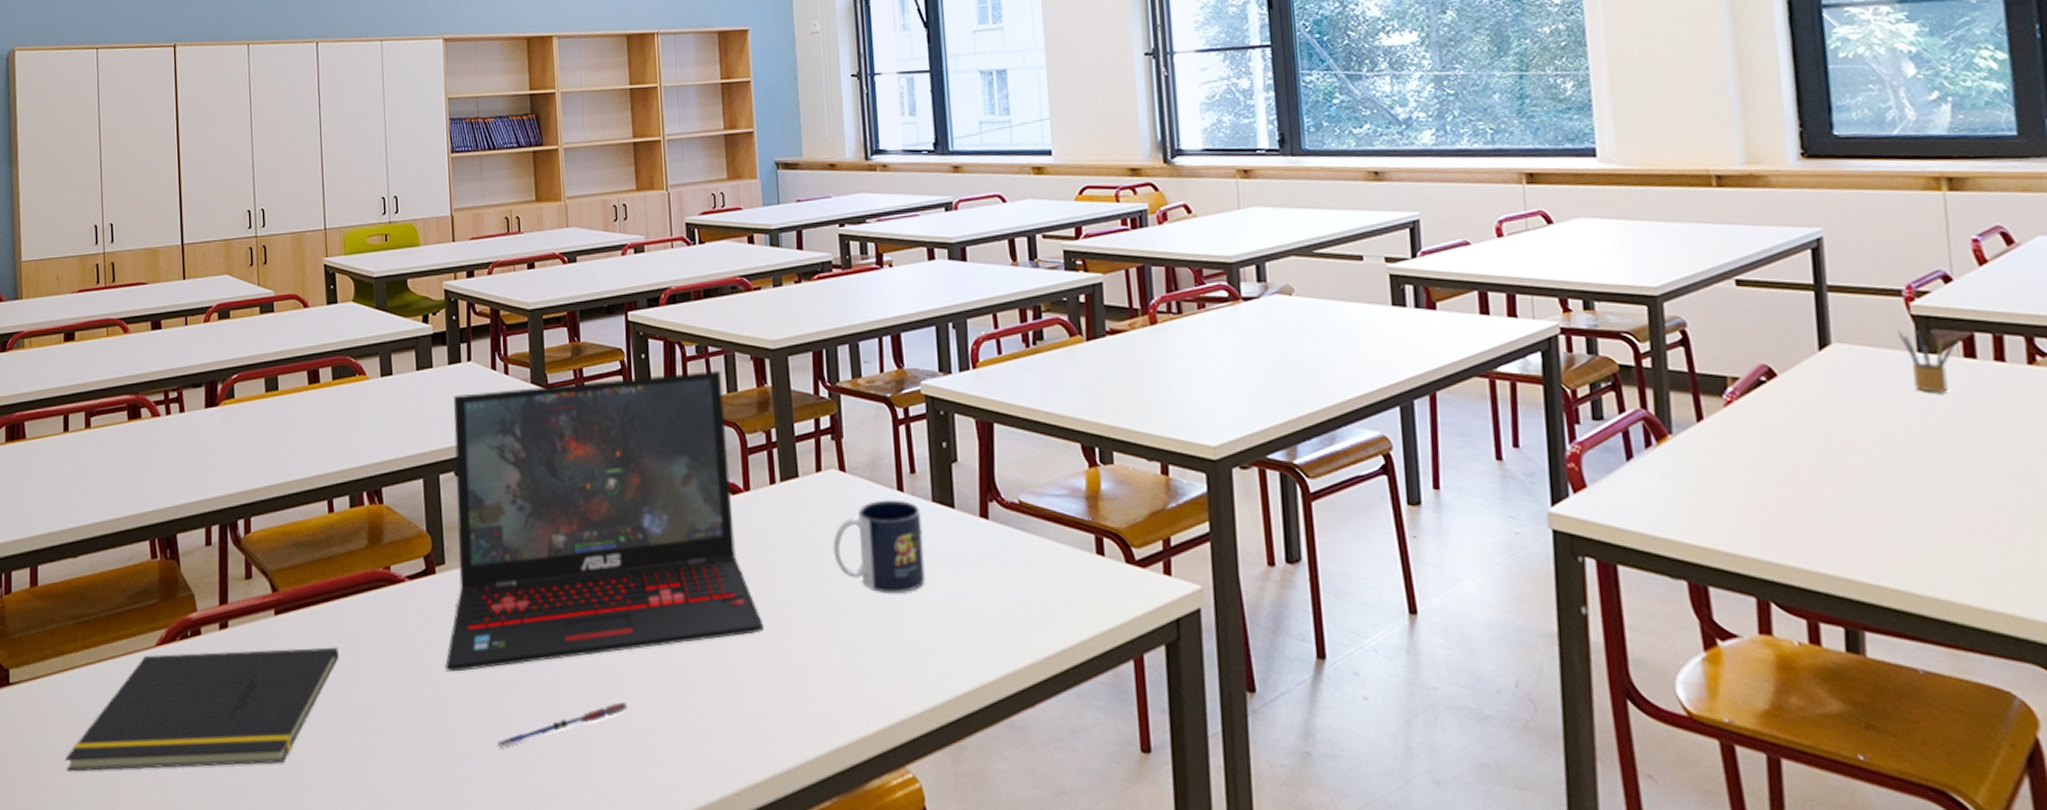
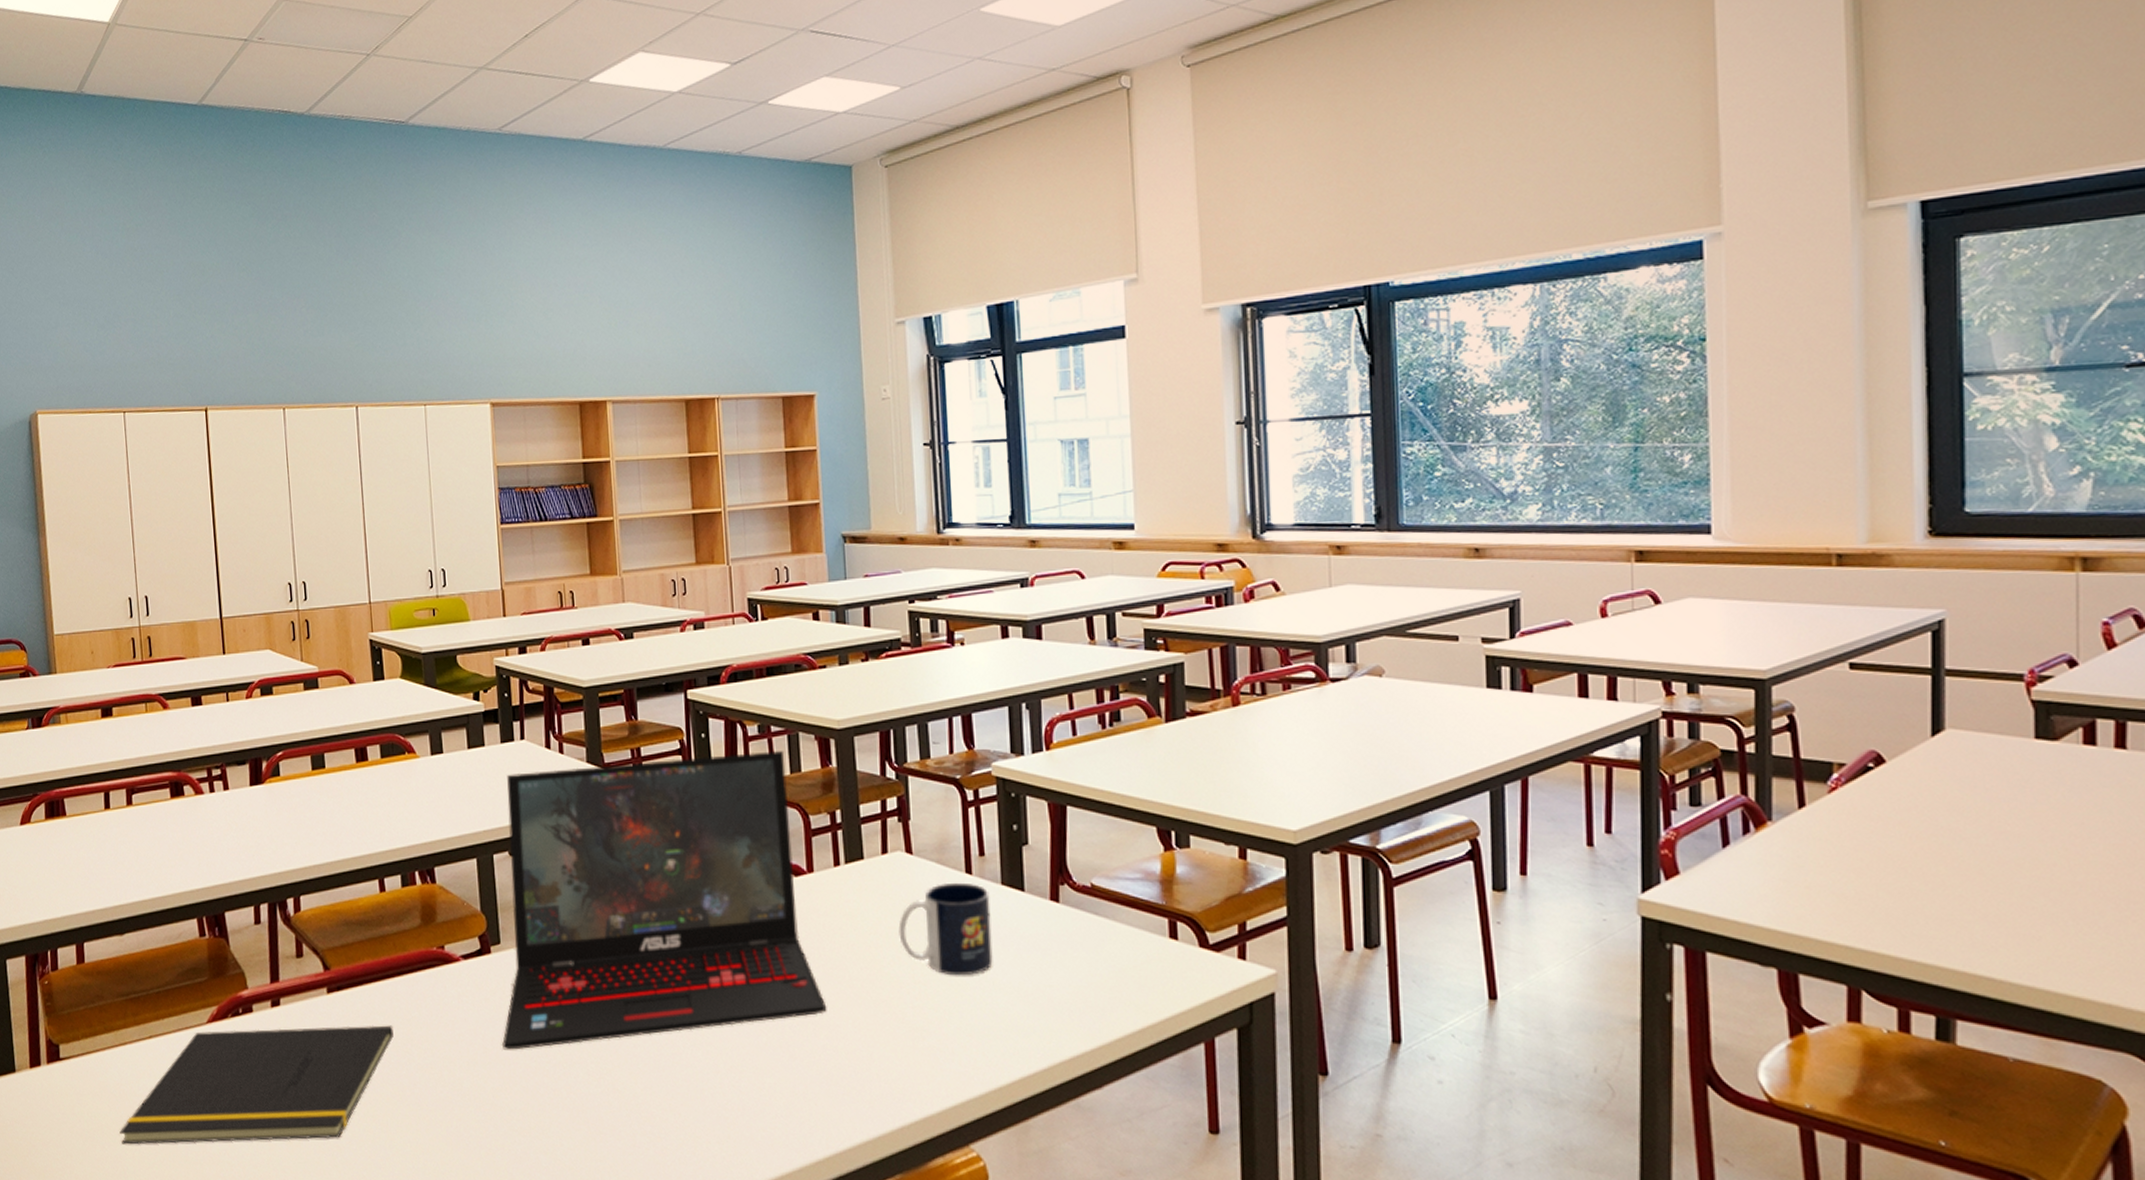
pen: present [497,702,628,748] -> none [556,1081,688,1125]
pencil box: present [1898,329,1959,394] -> none [2017,714,2079,782]

